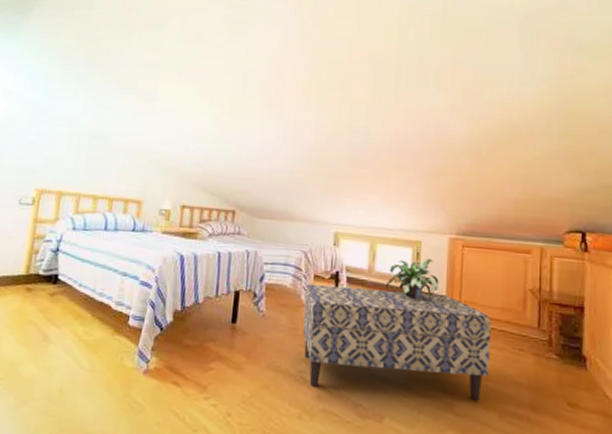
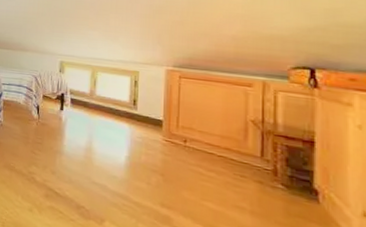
bench: present [302,284,491,401] -> none [33,102,210,219]
potted plant: present [386,259,439,299] -> none [106,86,156,121]

